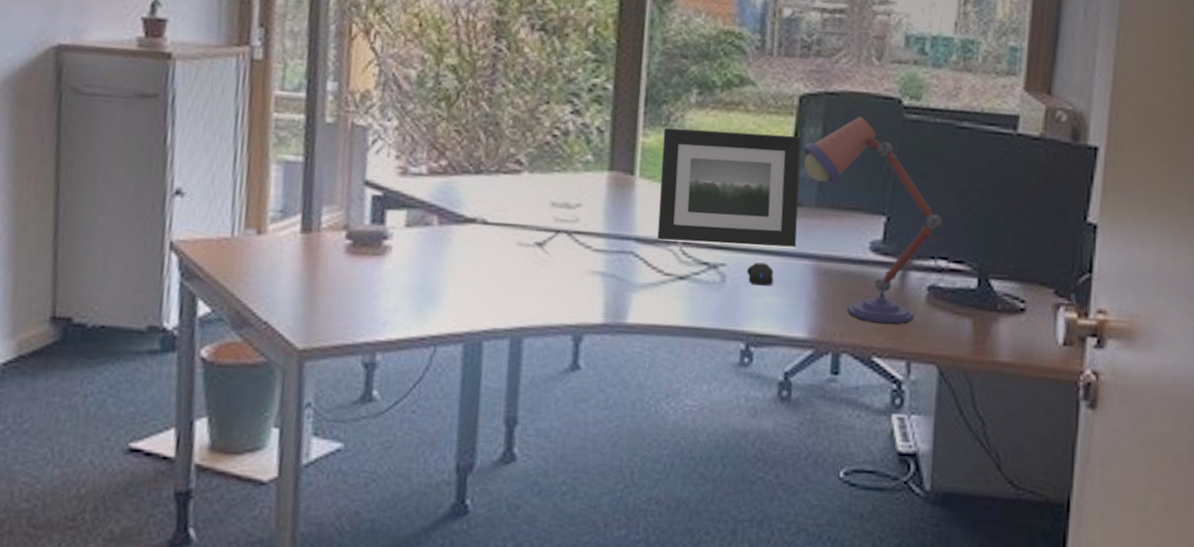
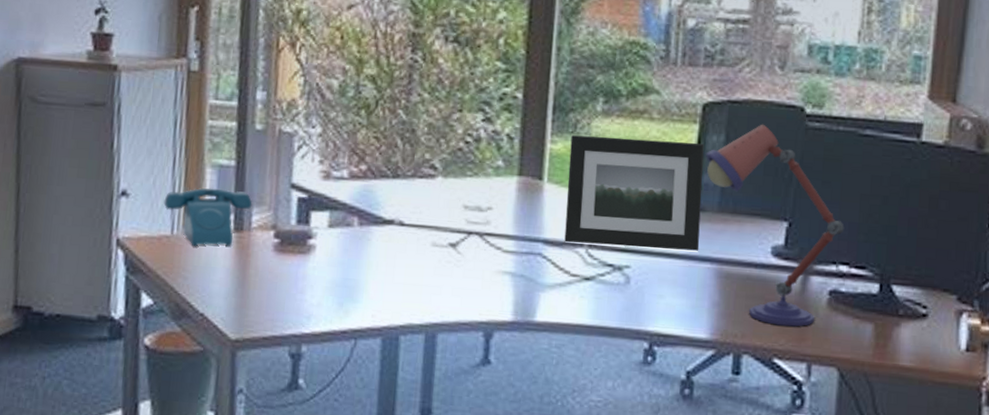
telephone: none [223,186,322,249] -> present [163,188,253,246]
computer mouse: present [746,262,774,286] -> none [650,265,677,288]

